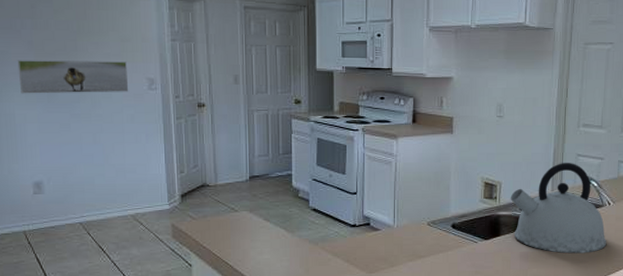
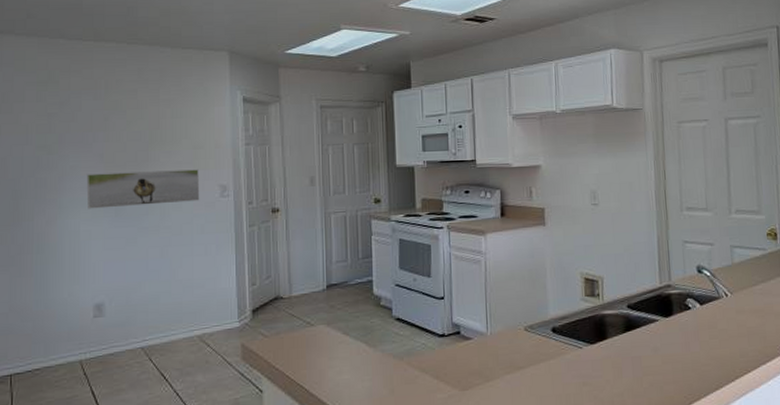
kettle: present [510,163,607,254] -> none [614,251,730,356]

